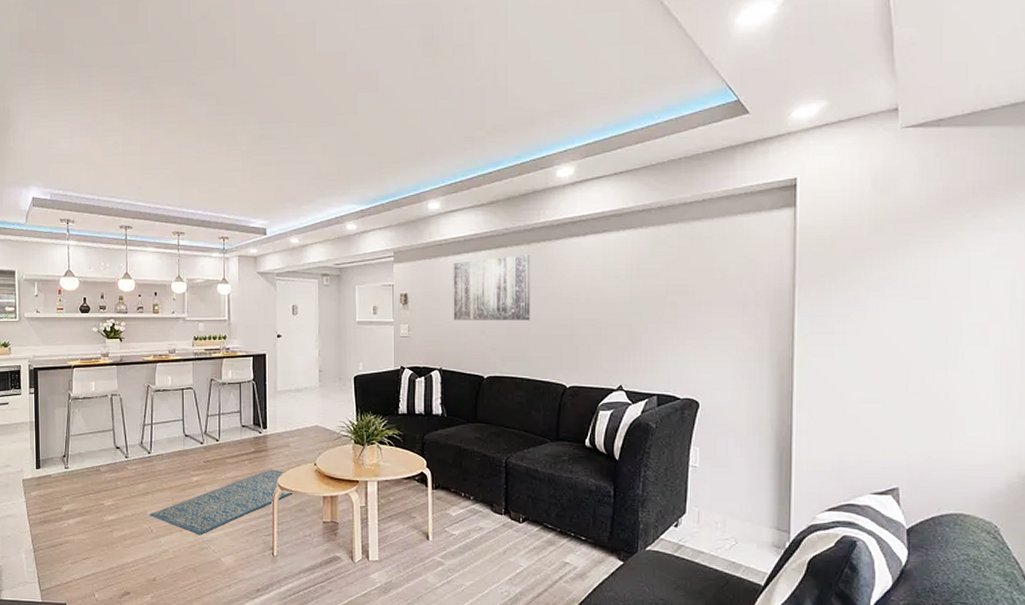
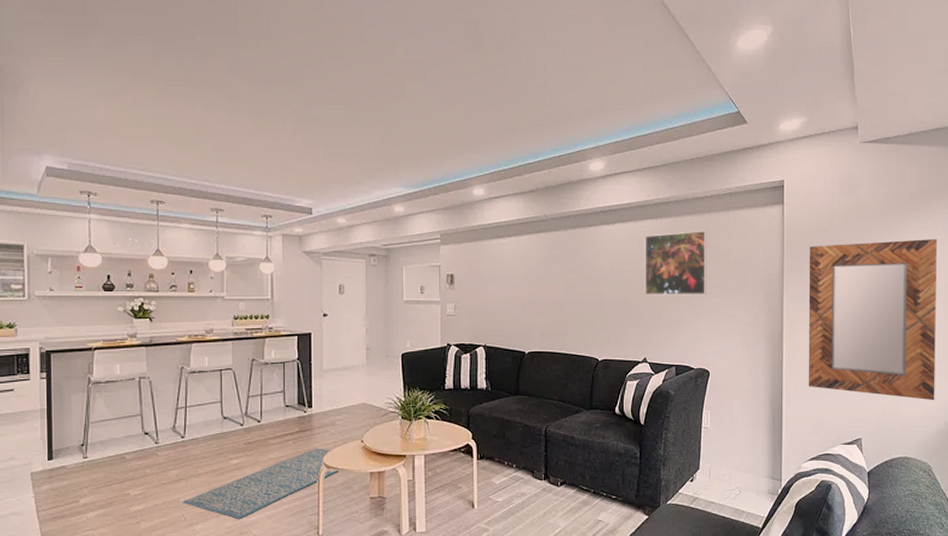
wall art: present [453,254,531,321] -> none [496,239,567,301]
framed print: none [620,240,697,315] -> present [645,230,707,296]
home mirror: none [826,242,1011,446] -> present [808,238,937,401]

